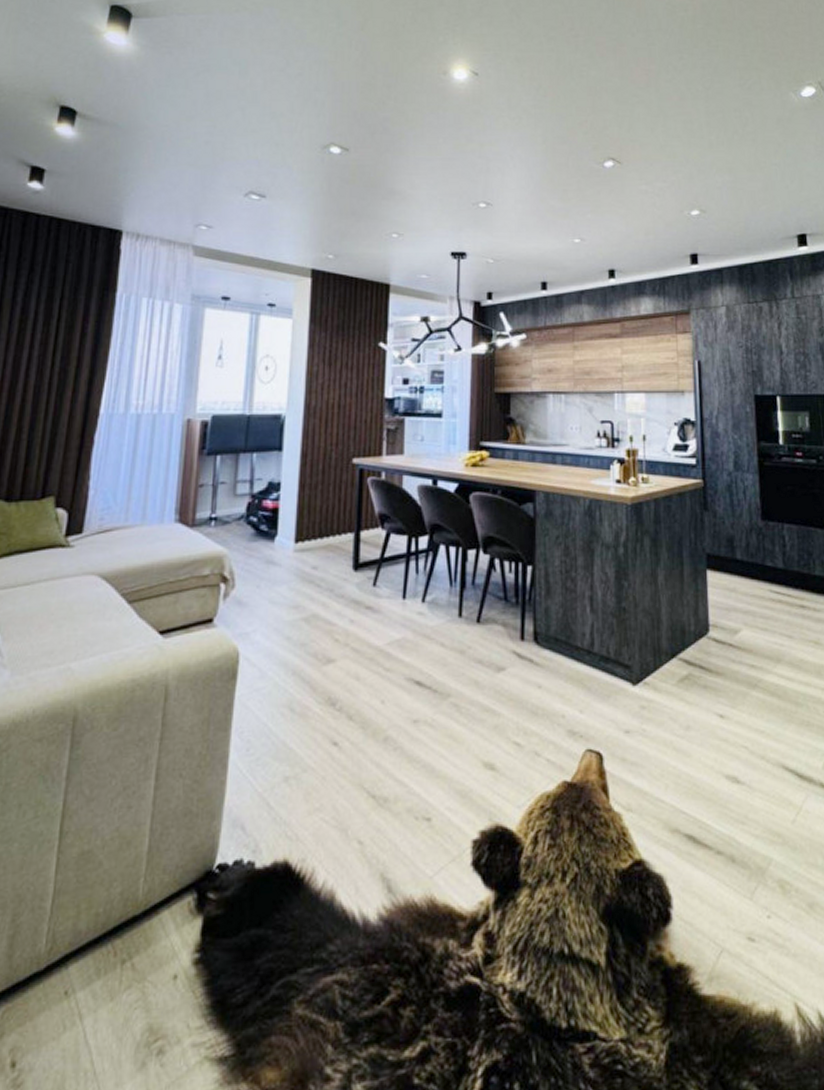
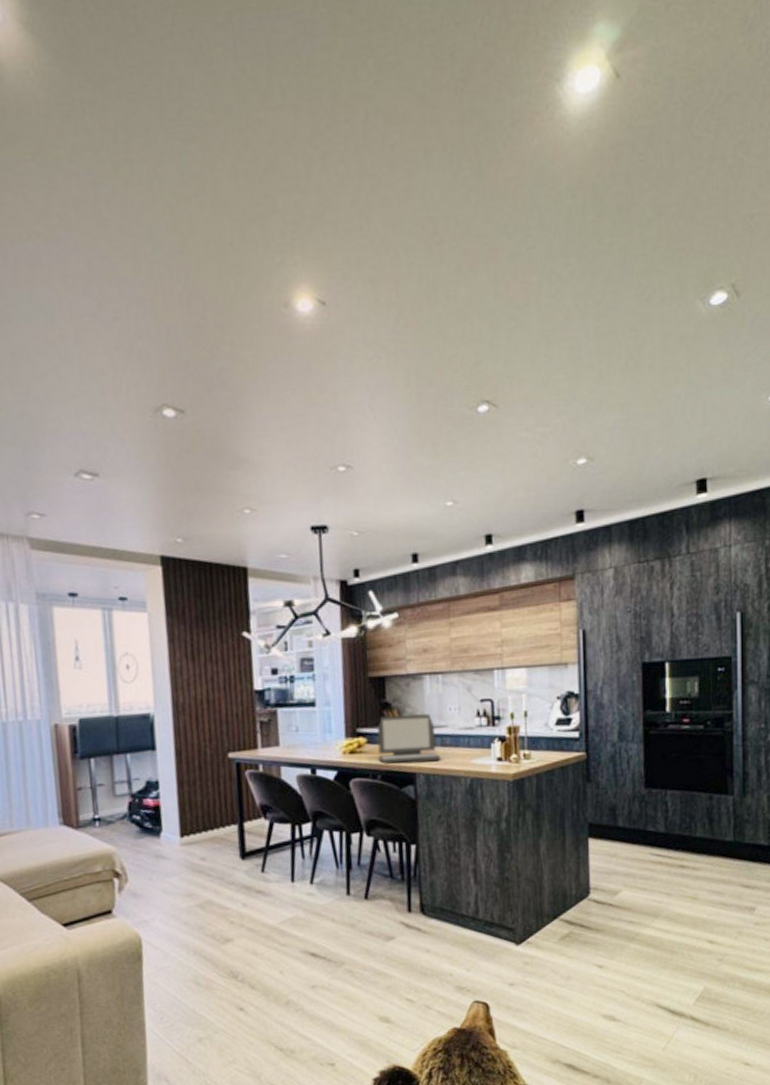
laptop: none [500,430,560,480] -> present [377,713,440,764]

